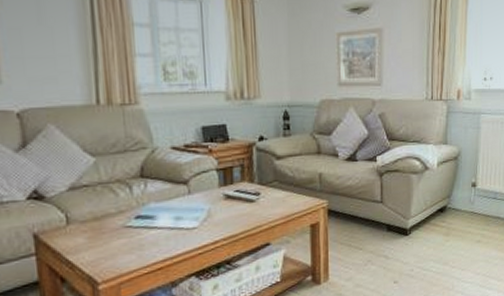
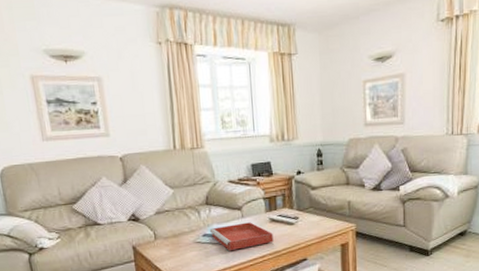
tray: none [144,199,229,236] -> present [209,222,274,250]

